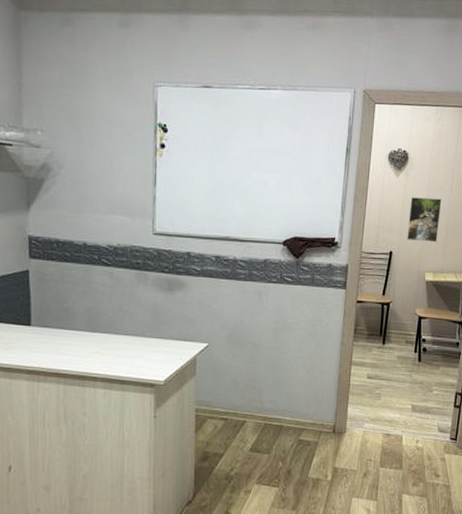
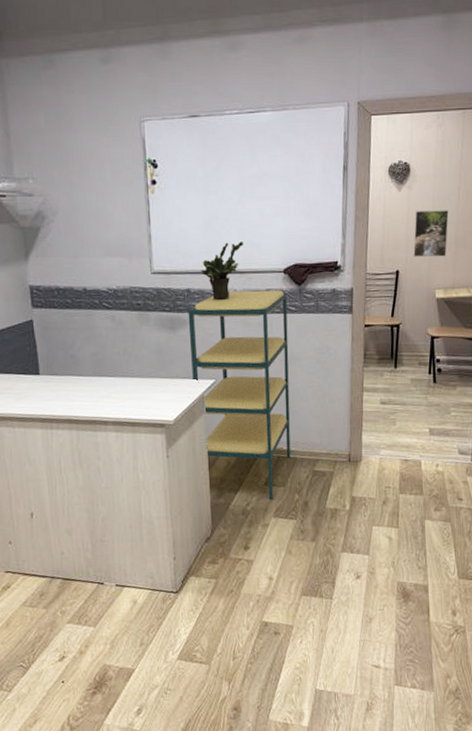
shelving unit: none [186,258,285,466] -> present [188,289,291,500]
potted plant: none [202,210,246,266] -> present [201,242,243,300]

